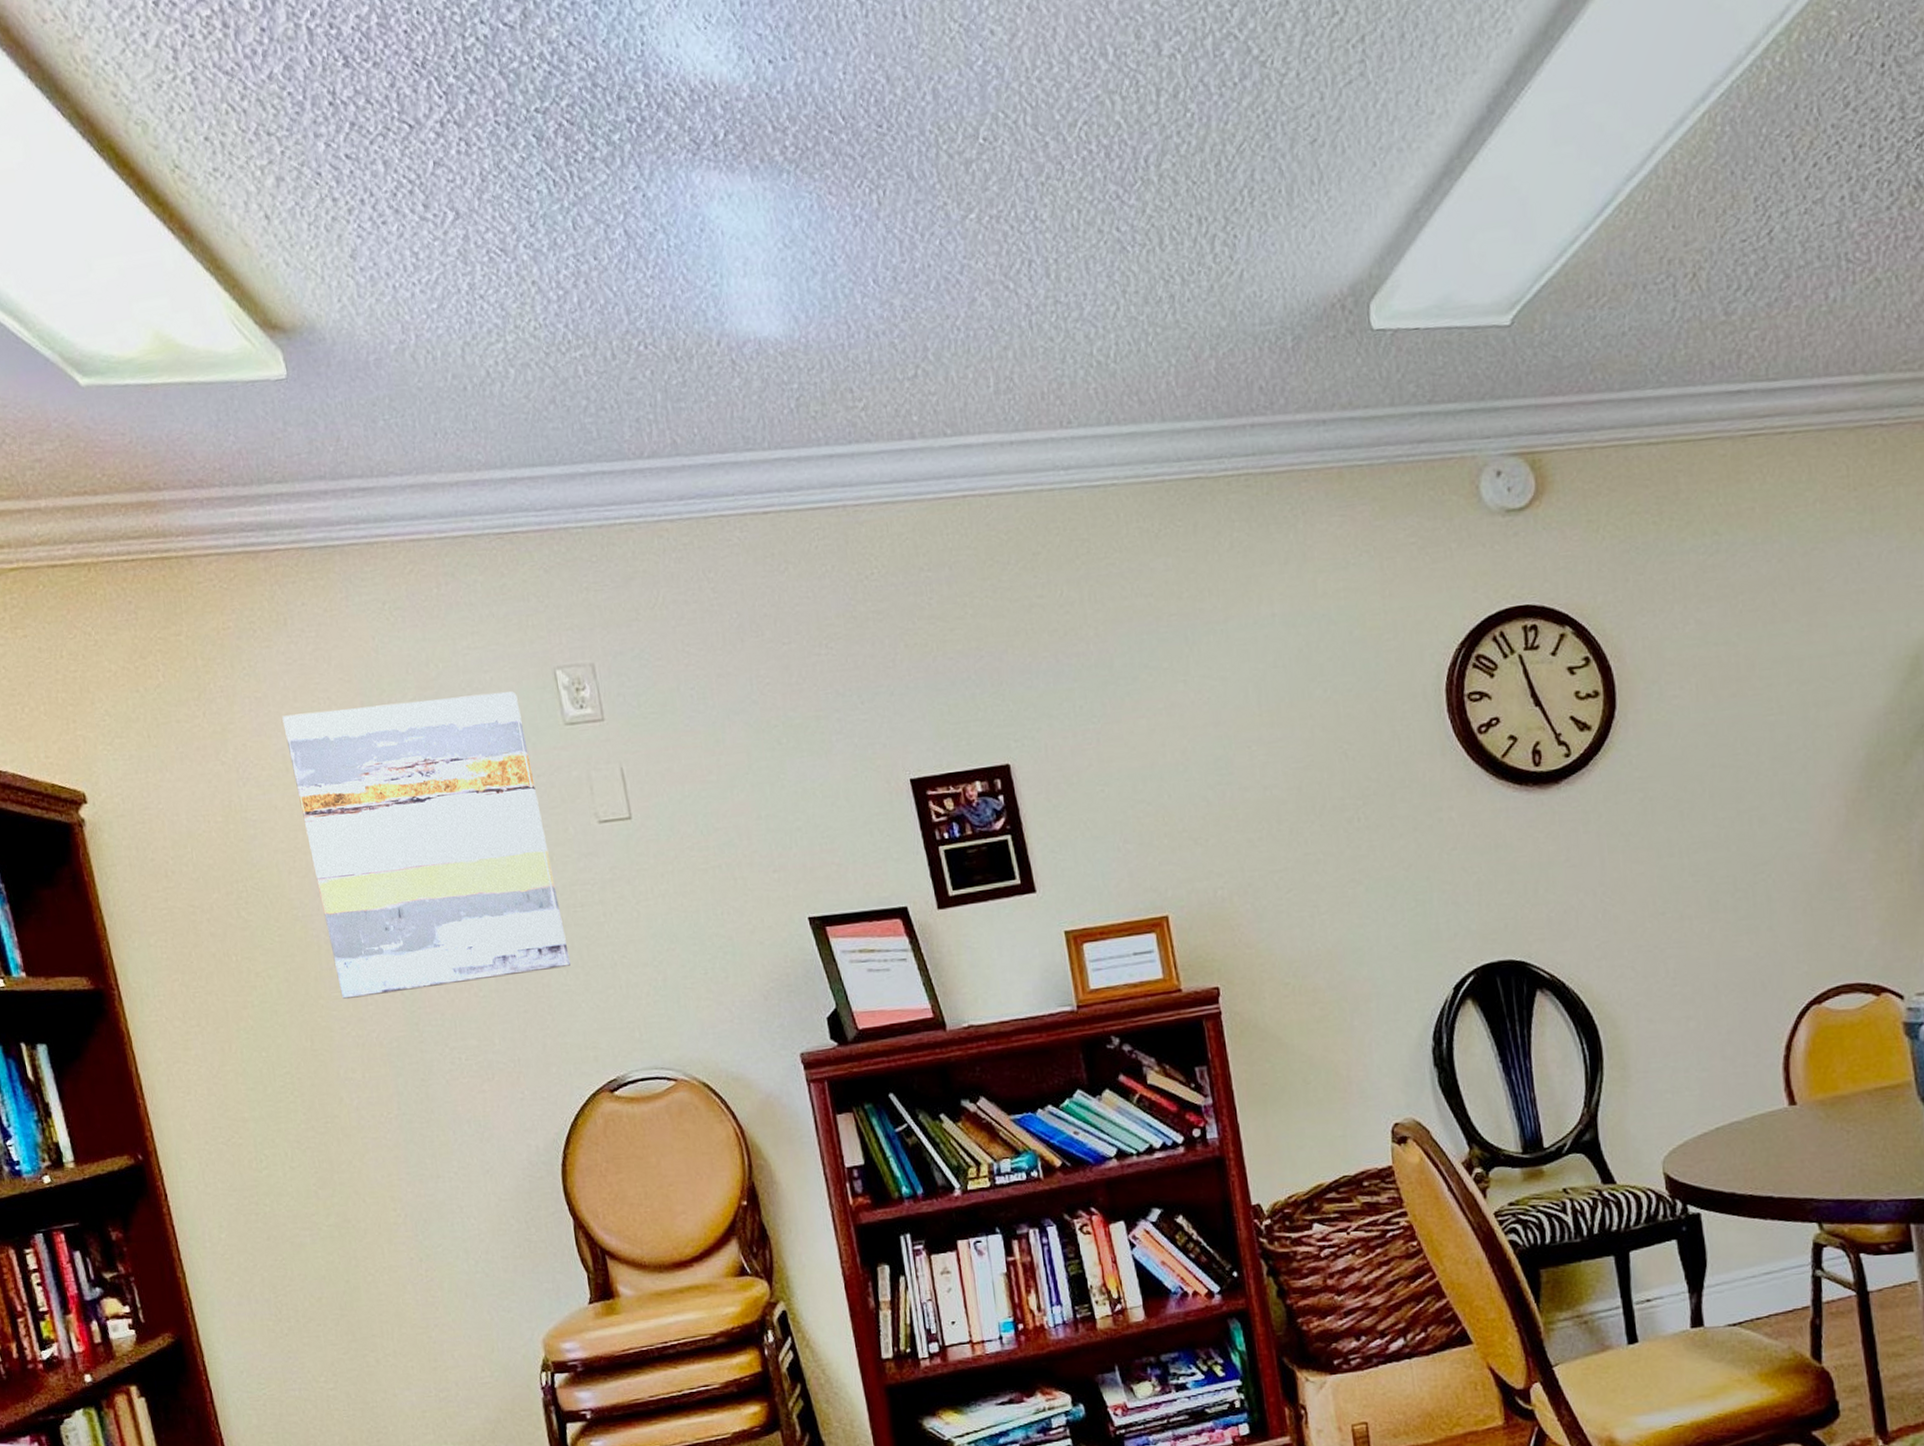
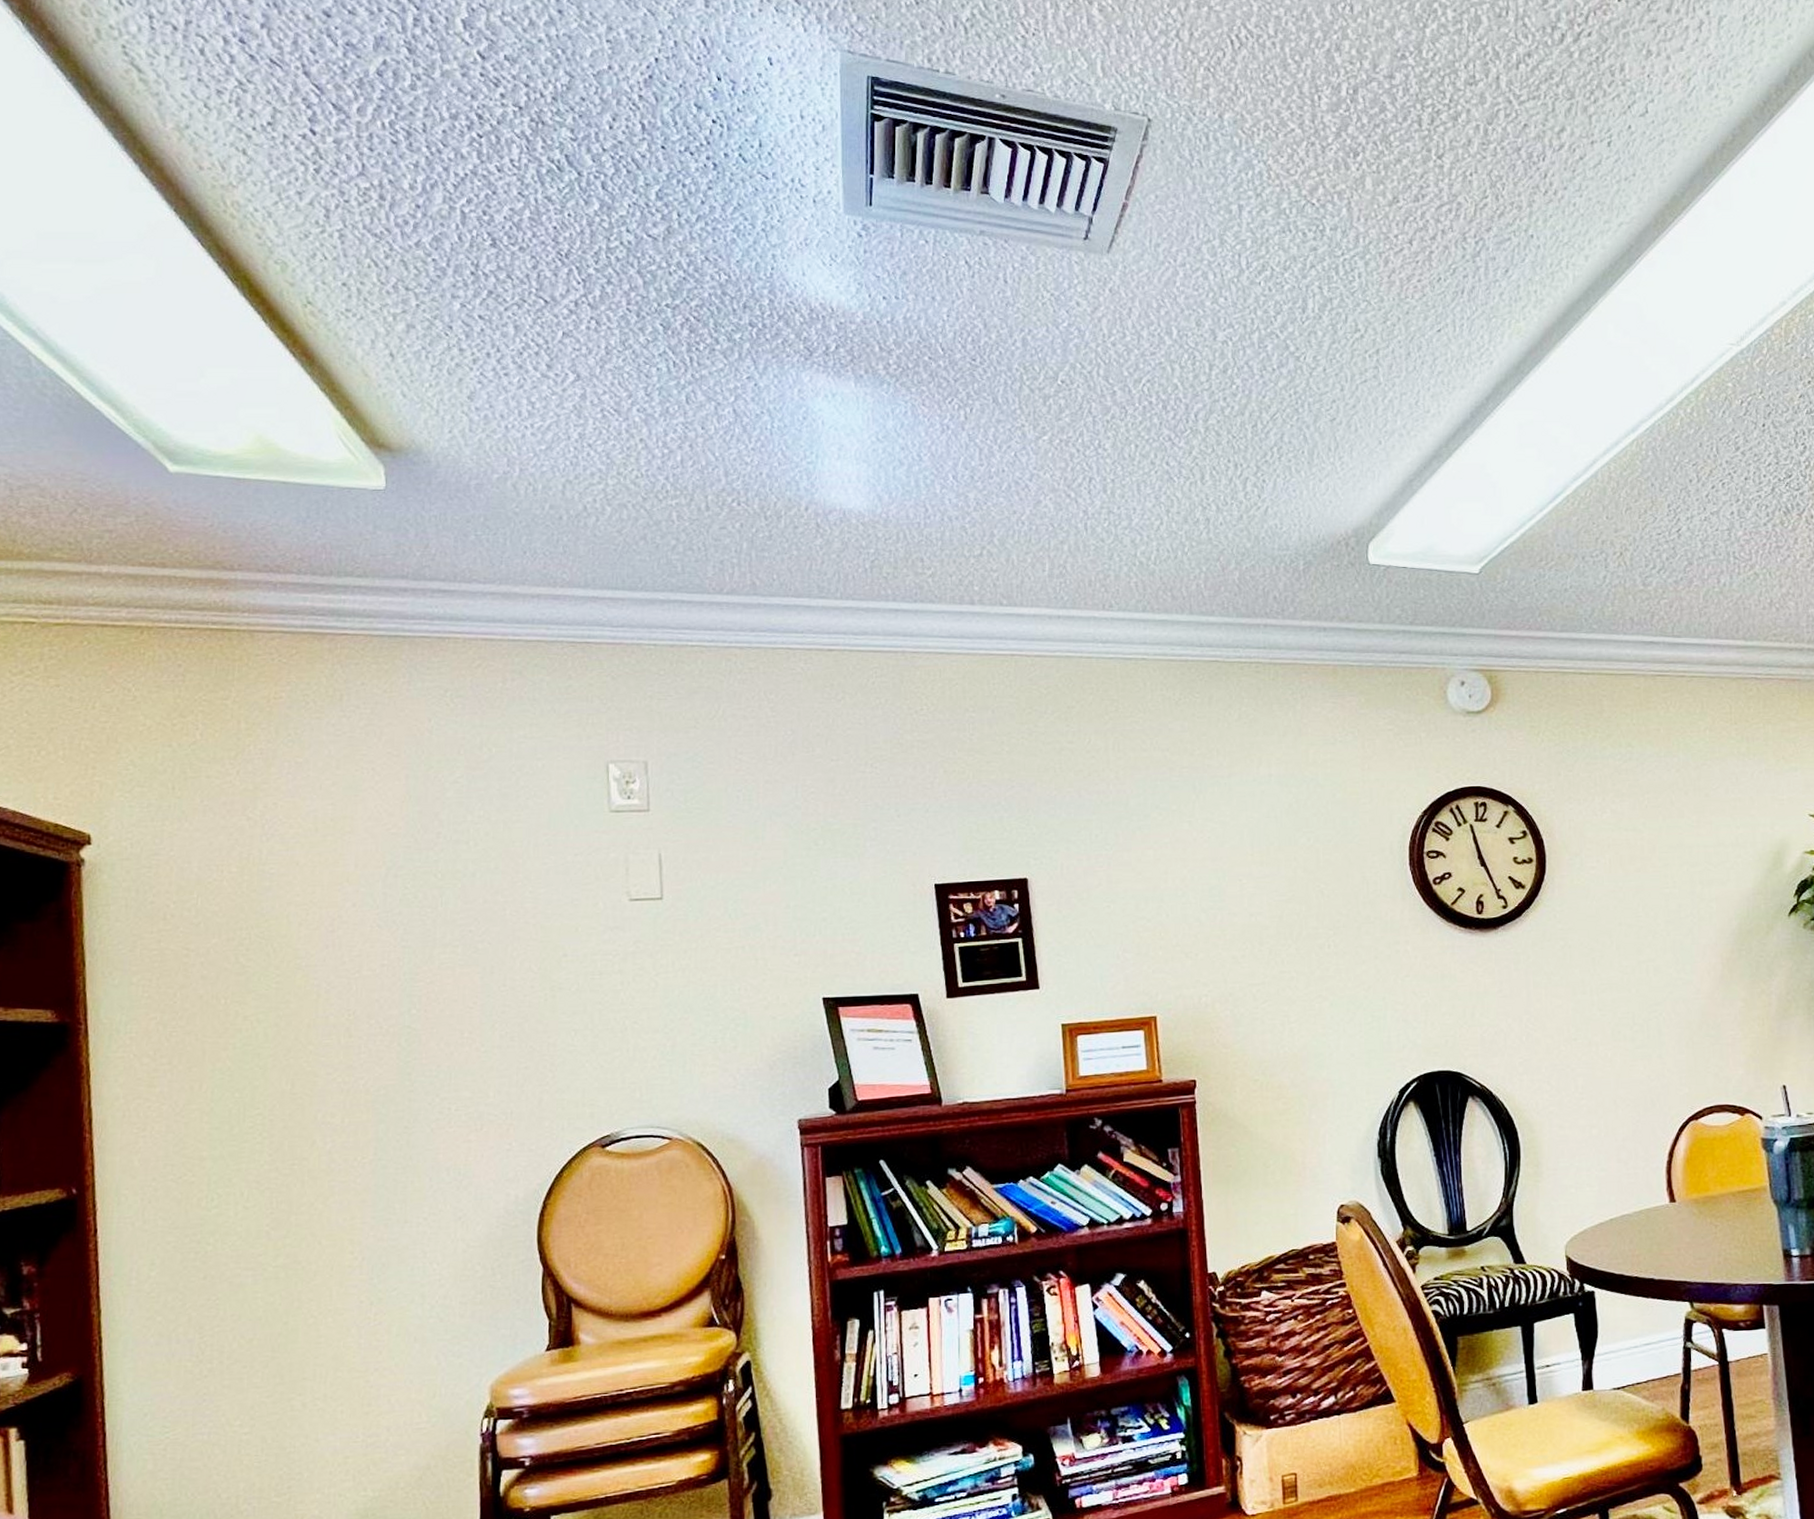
wall art: present [282,691,570,1000] -> none [320,778,580,1047]

